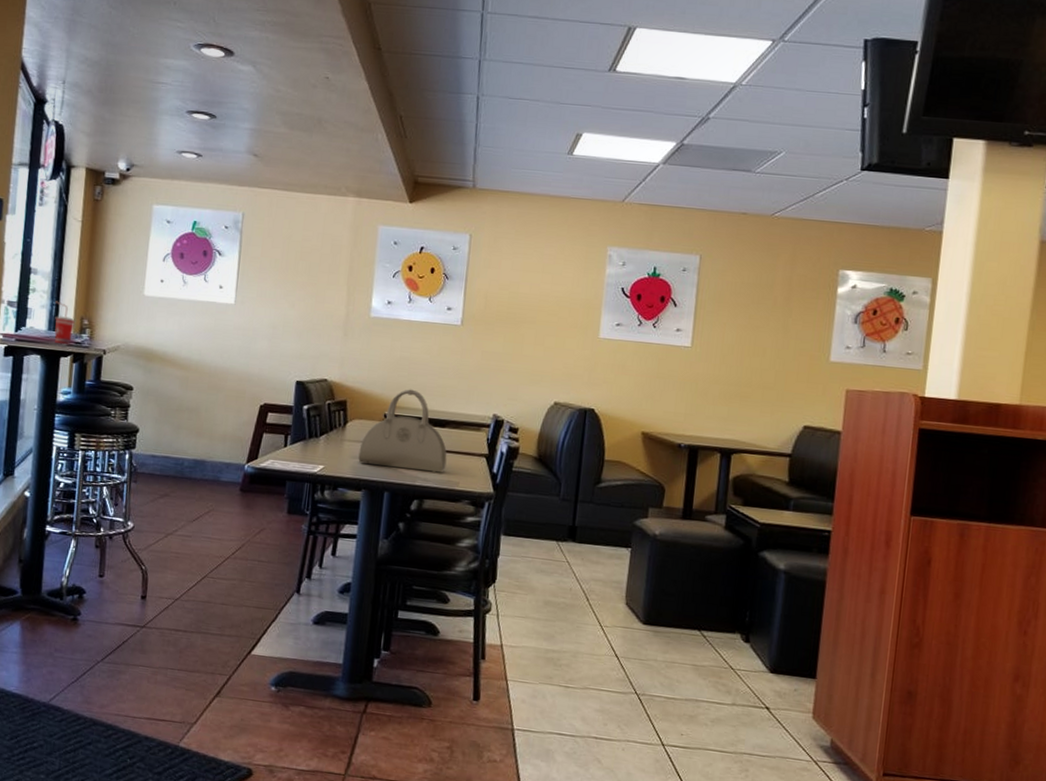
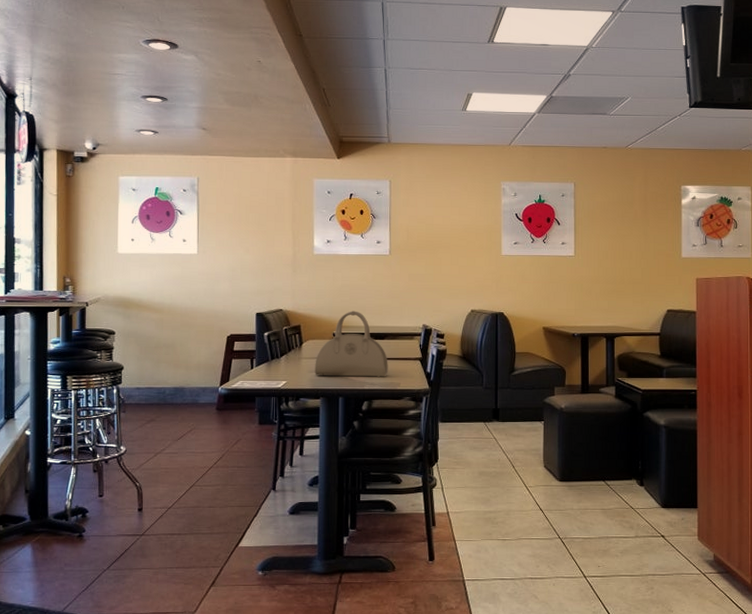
beverage cup: present [54,301,76,345] -> none [39,264,59,301]

